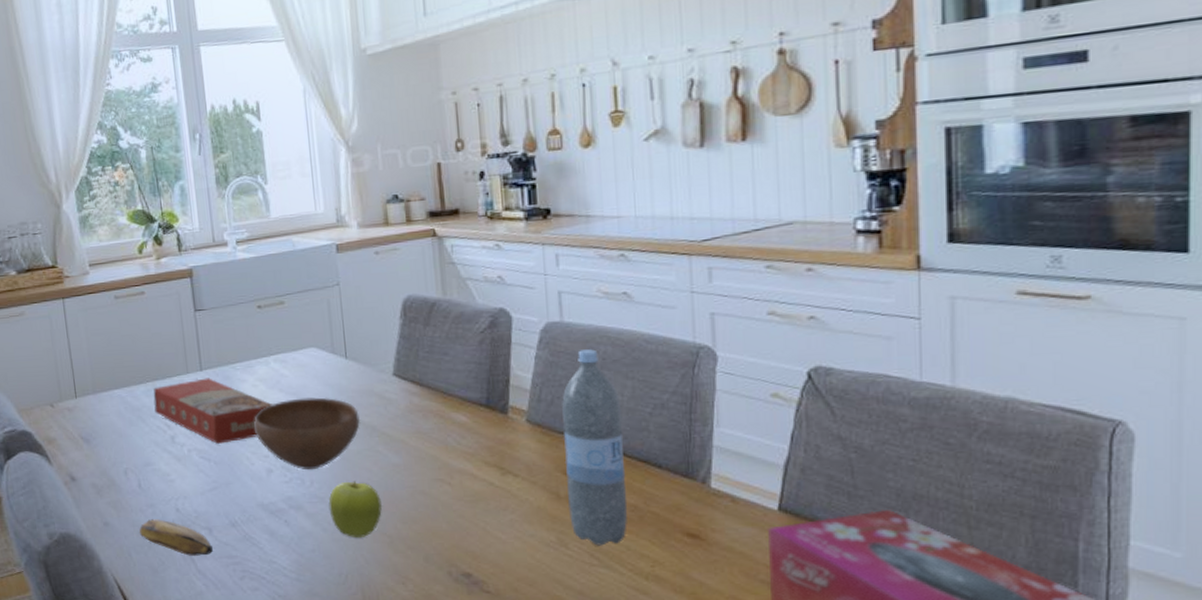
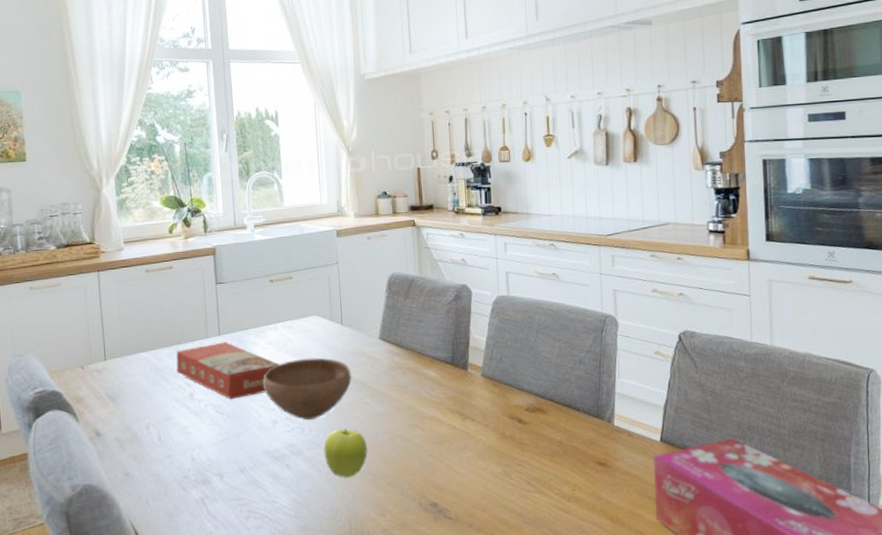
banana: present [139,519,213,556] -> none [158,468,223,500]
water bottle: present [562,349,628,546] -> none [508,318,555,475]

